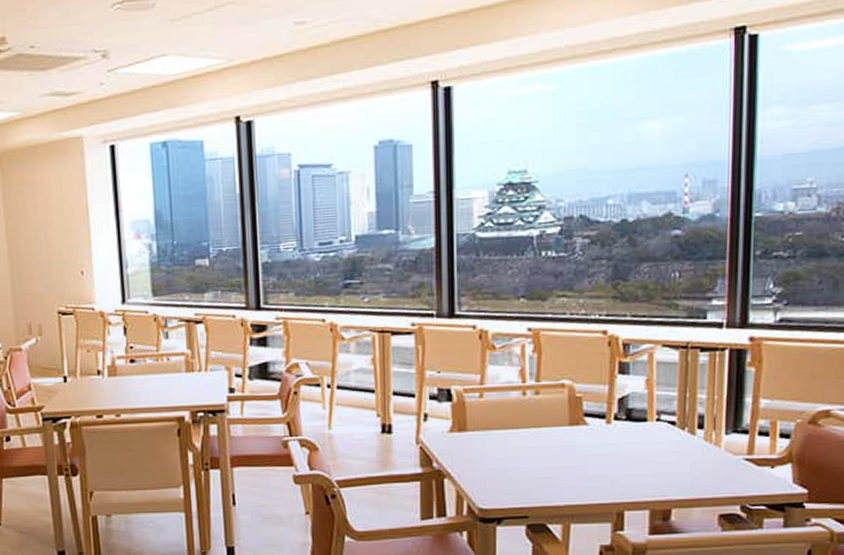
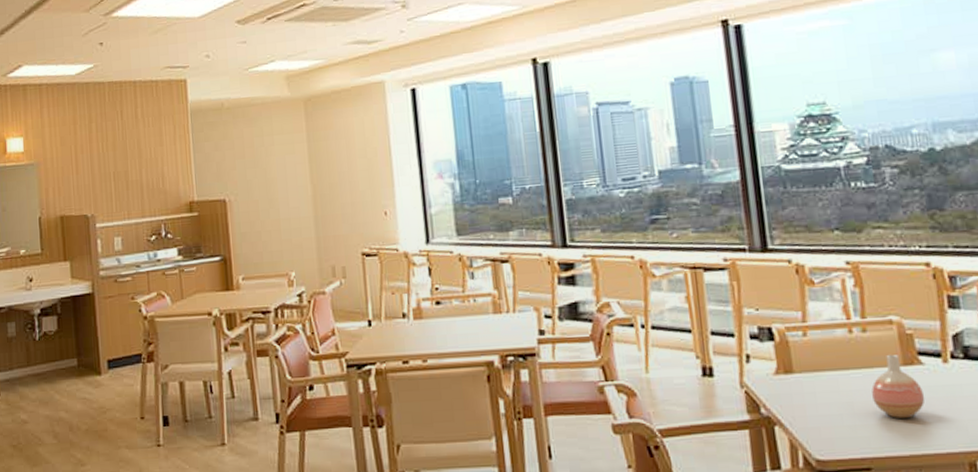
vase: none [537,416,585,474] -> present [871,355,925,419]

